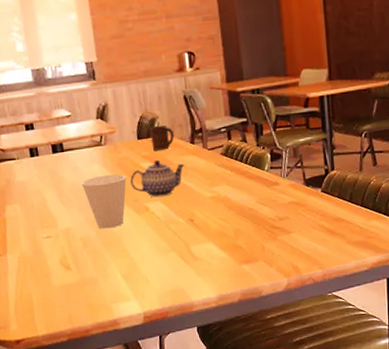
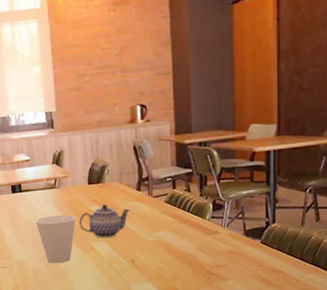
cup: present [150,126,175,151] -> none [100,173,123,195]

